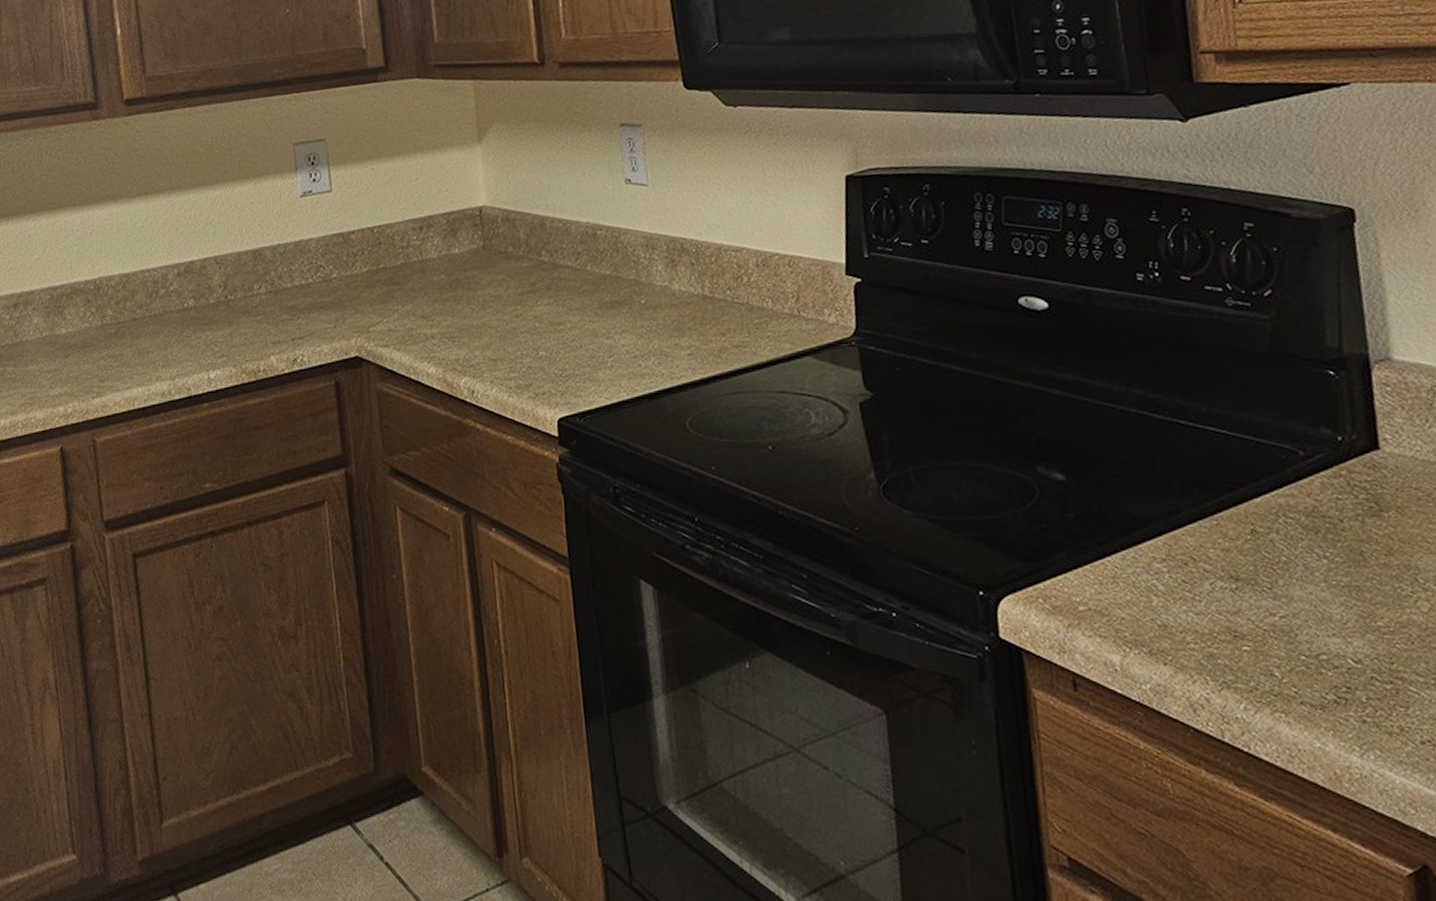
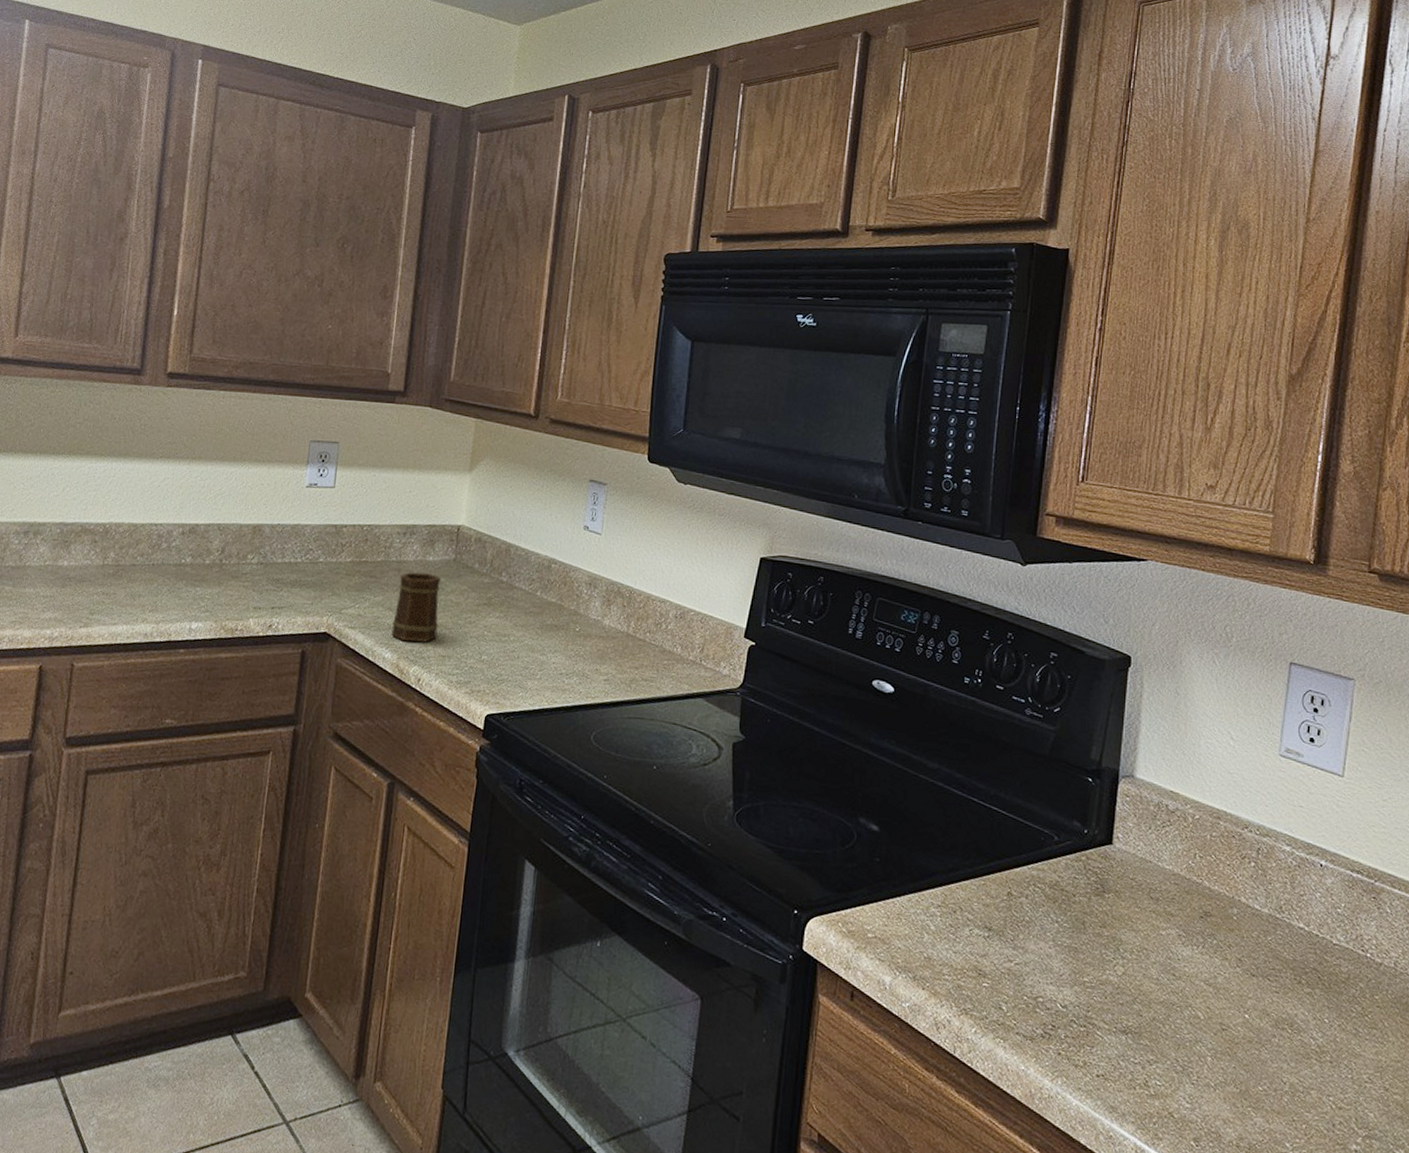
mug: none [426,268,483,351] -> present [391,572,442,643]

